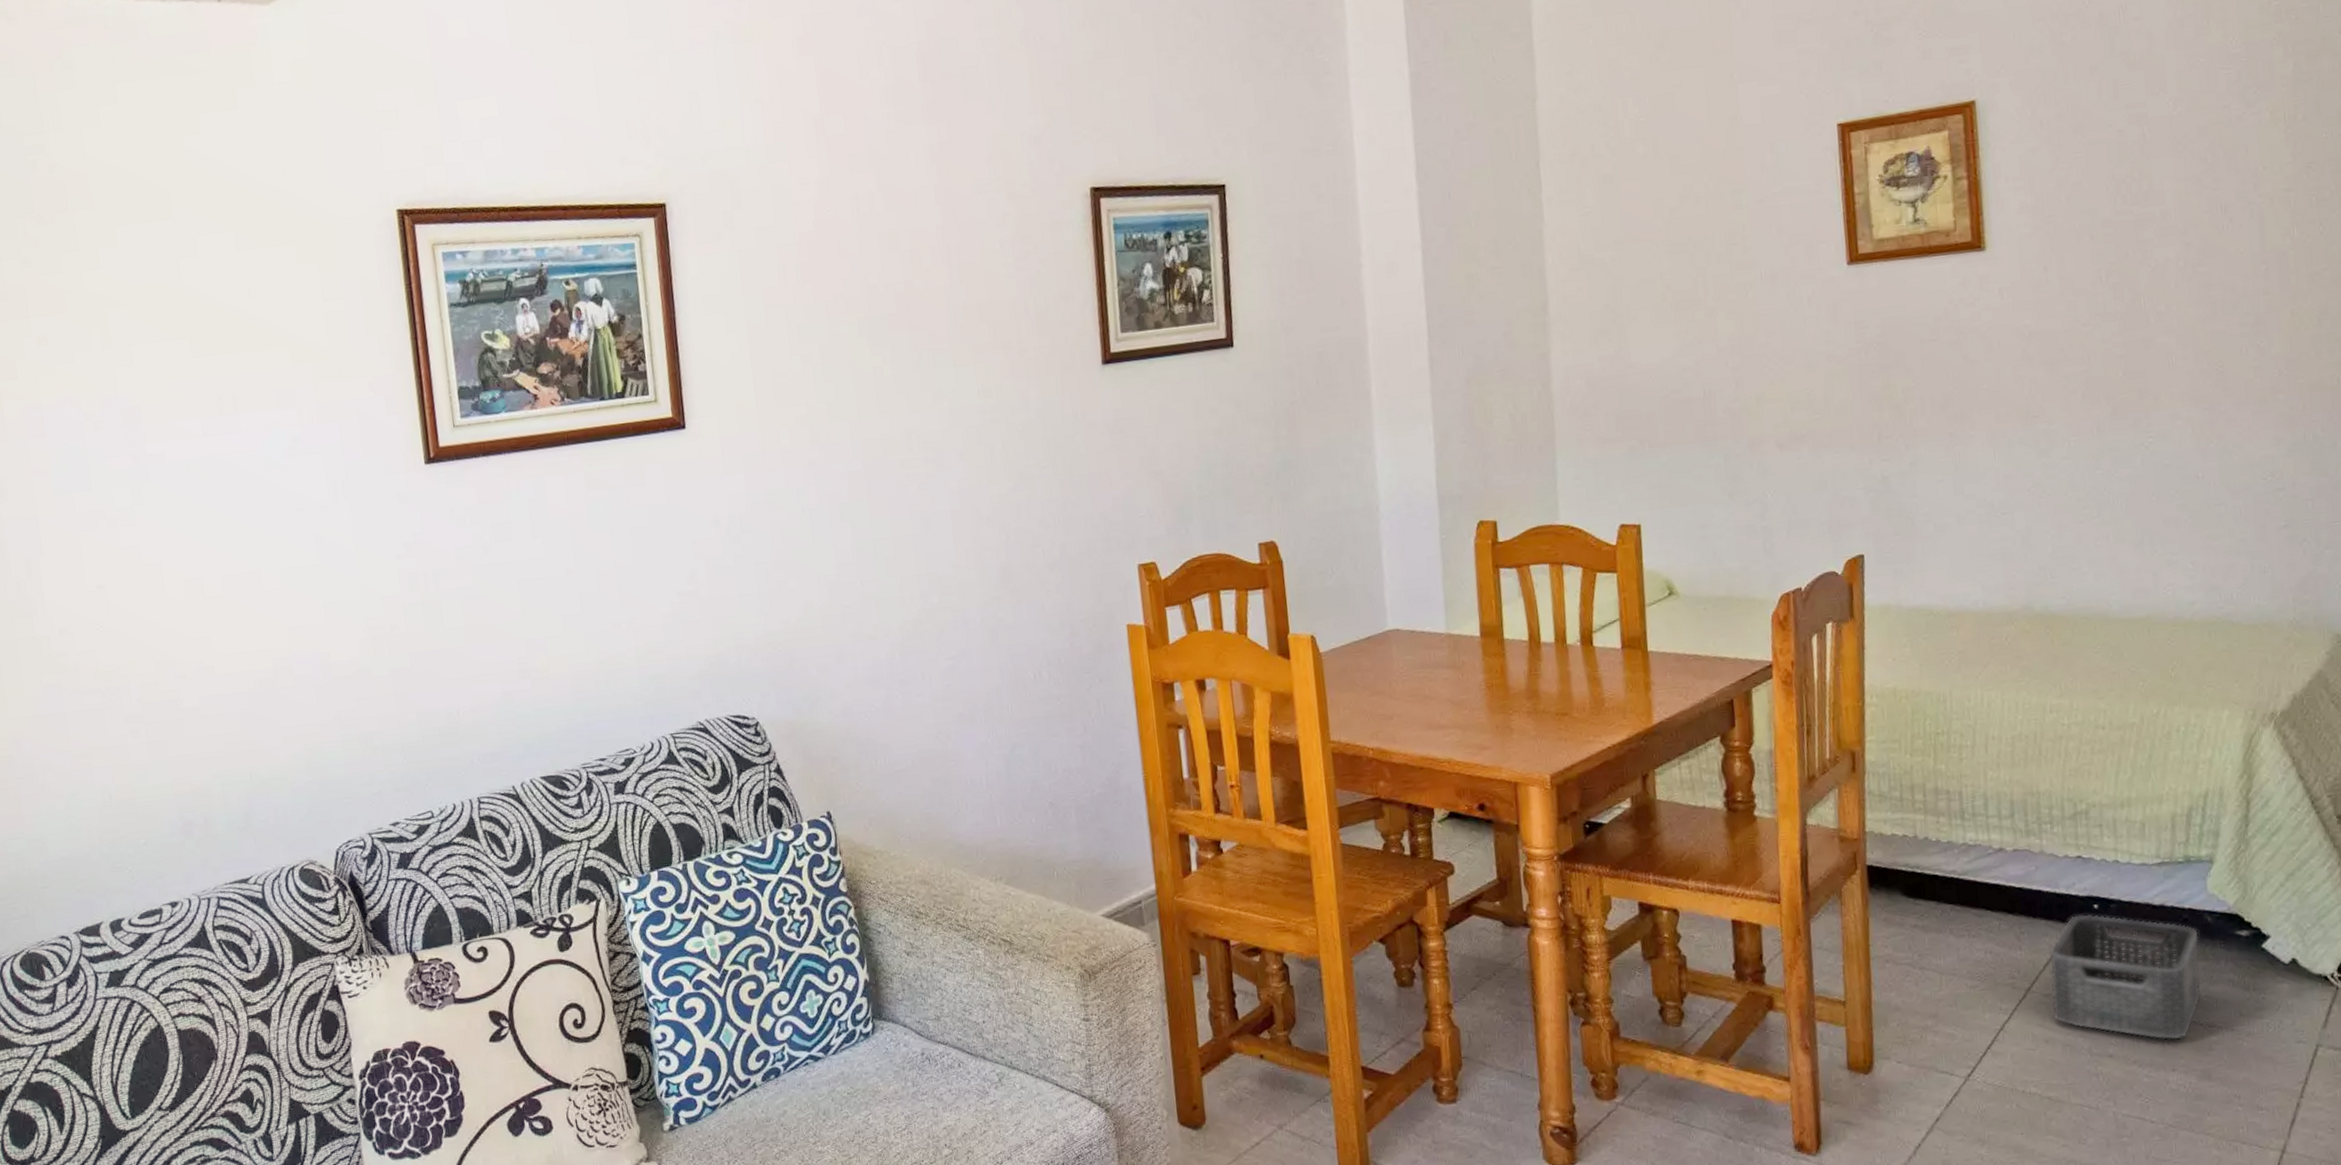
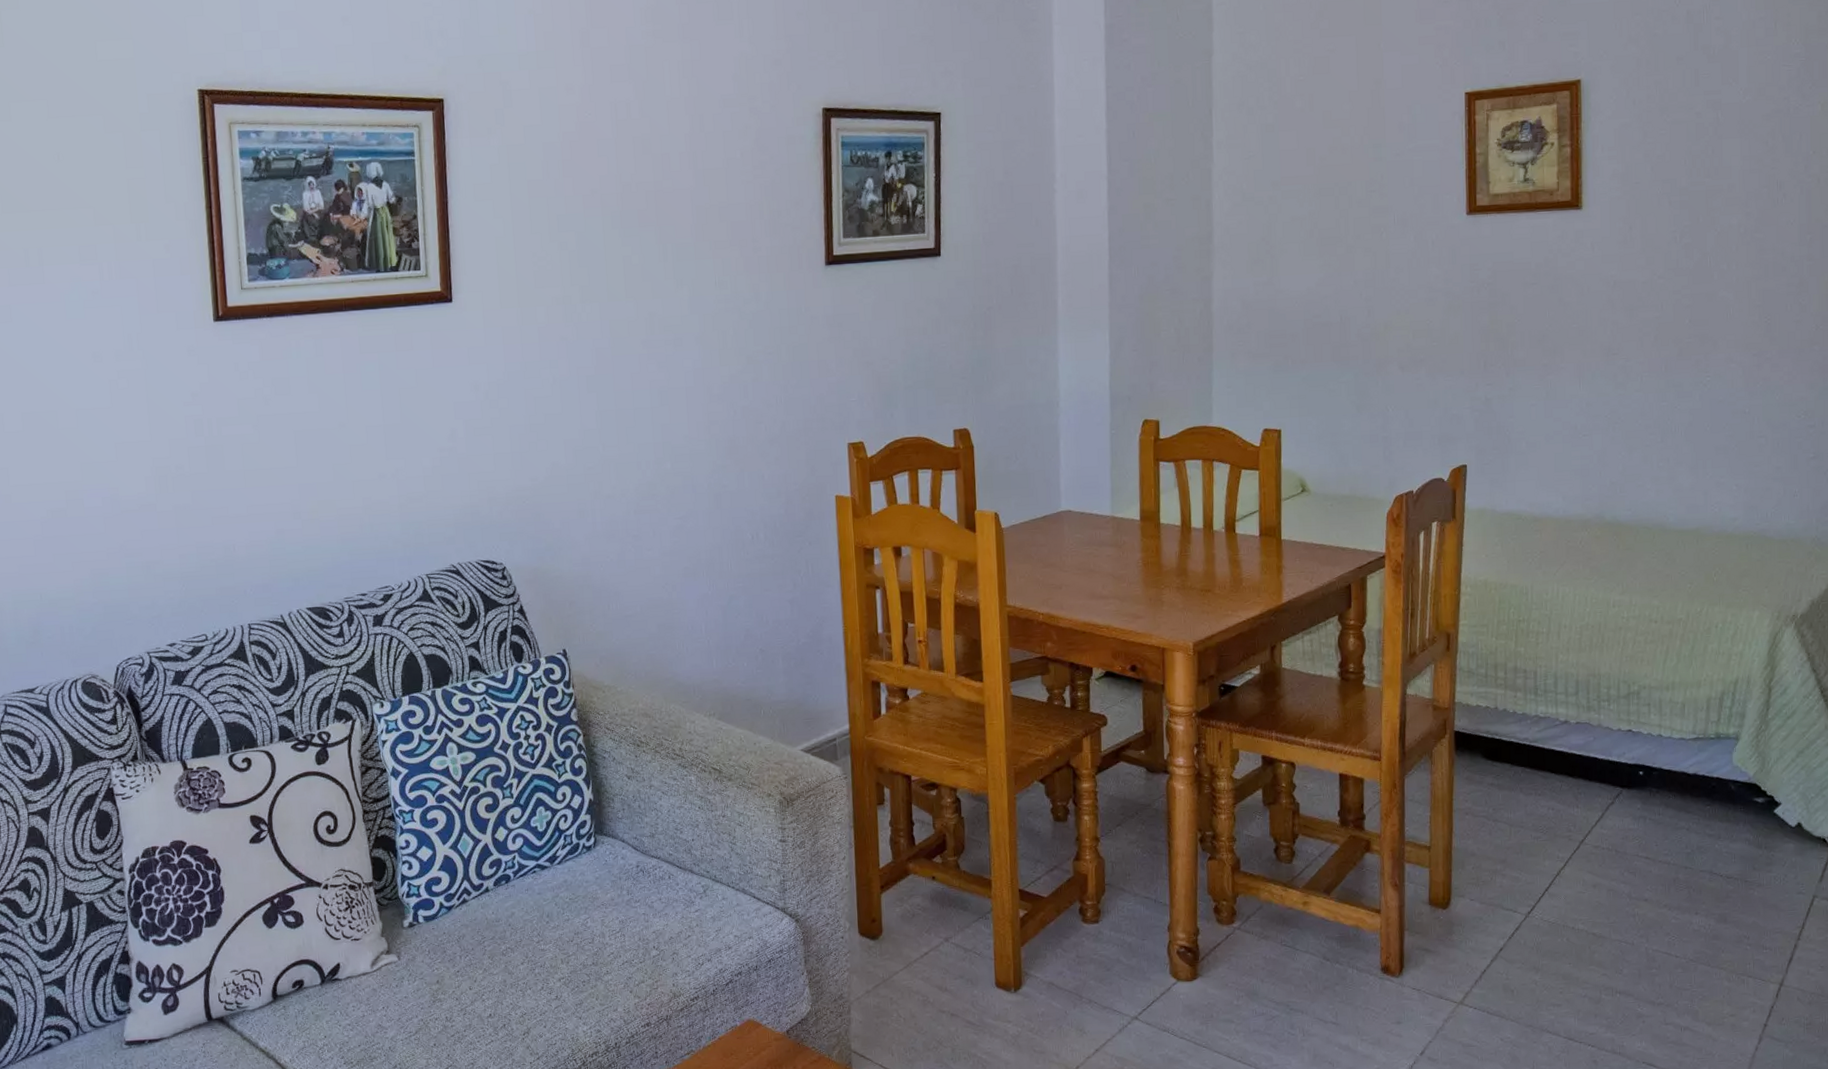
storage bin: present [2050,914,2201,1040] -> none [1600,779,1723,888]

